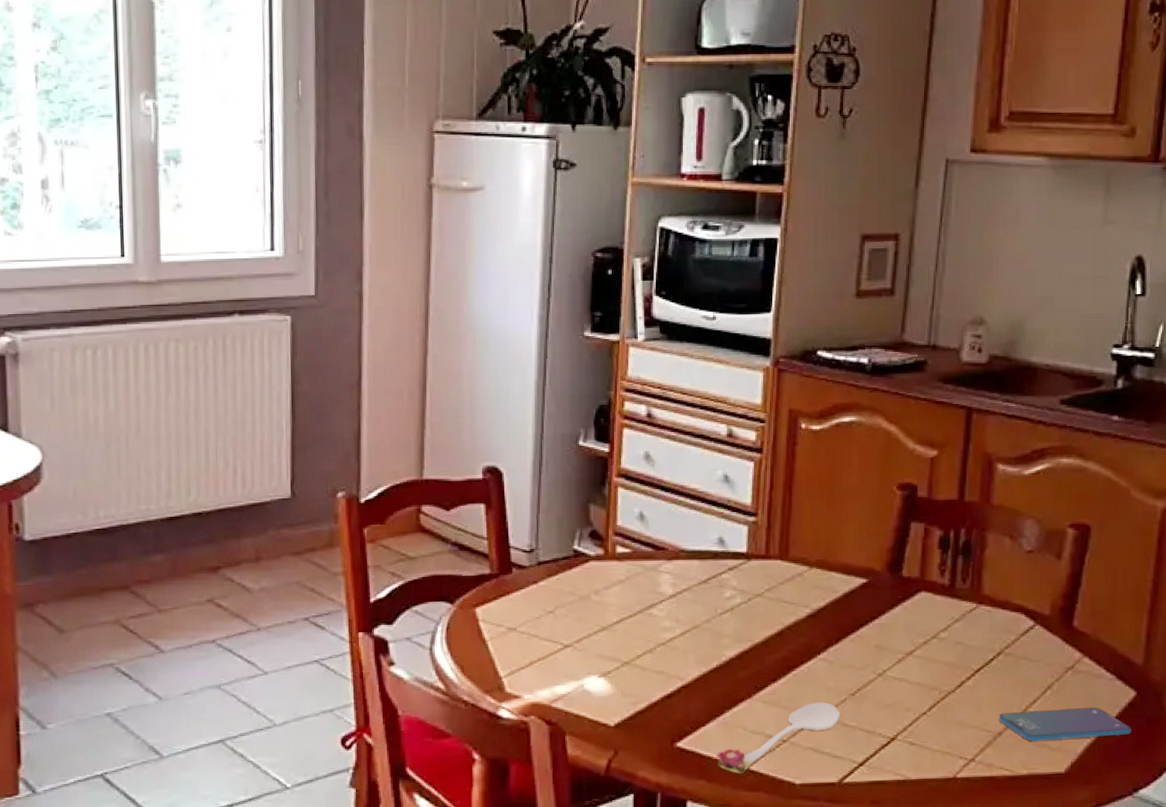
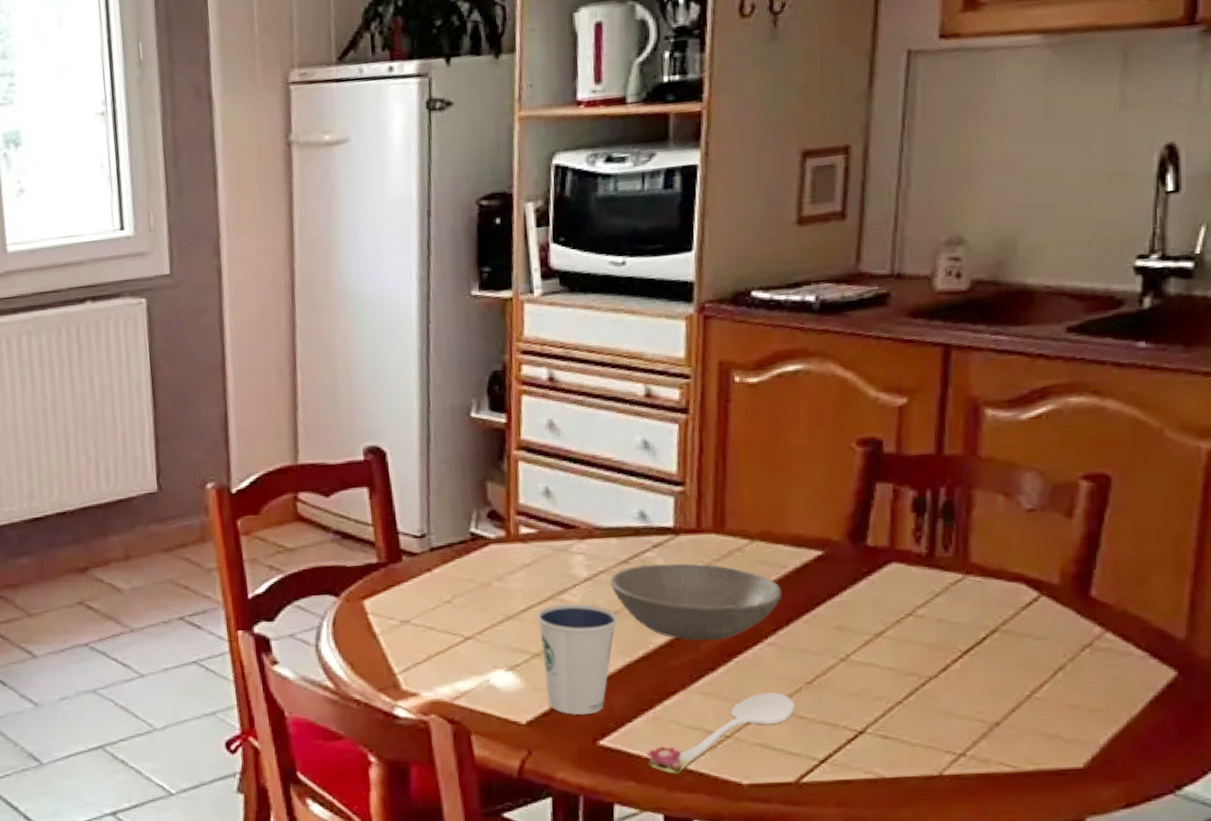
dixie cup: none [627,617,696,719] -> present [536,603,617,715]
soup bowl: none [692,585,833,655] -> present [610,563,782,641]
smartphone: present [998,707,1132,741] -> none [995,690,1172,732]

